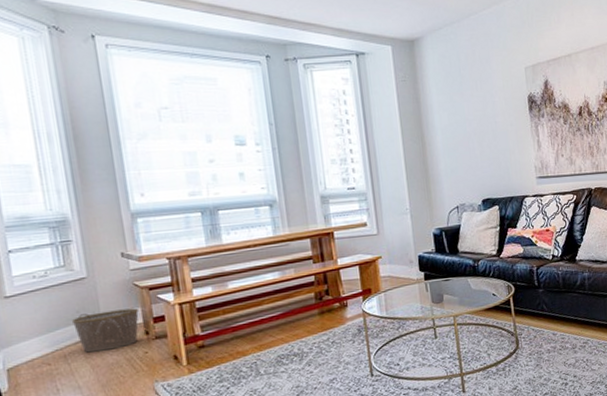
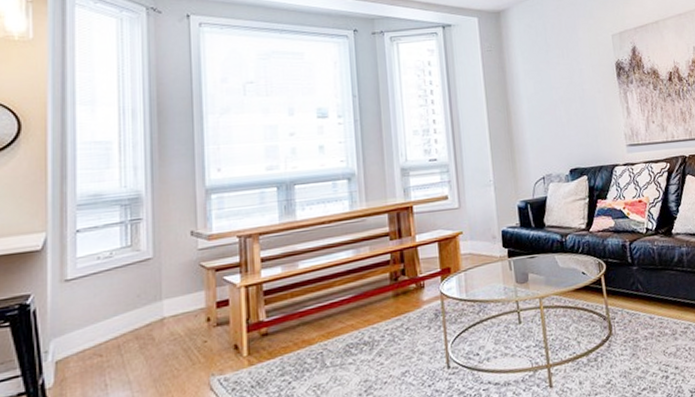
basket: present [71,308,139,353] -> none [130,291,202,342]

